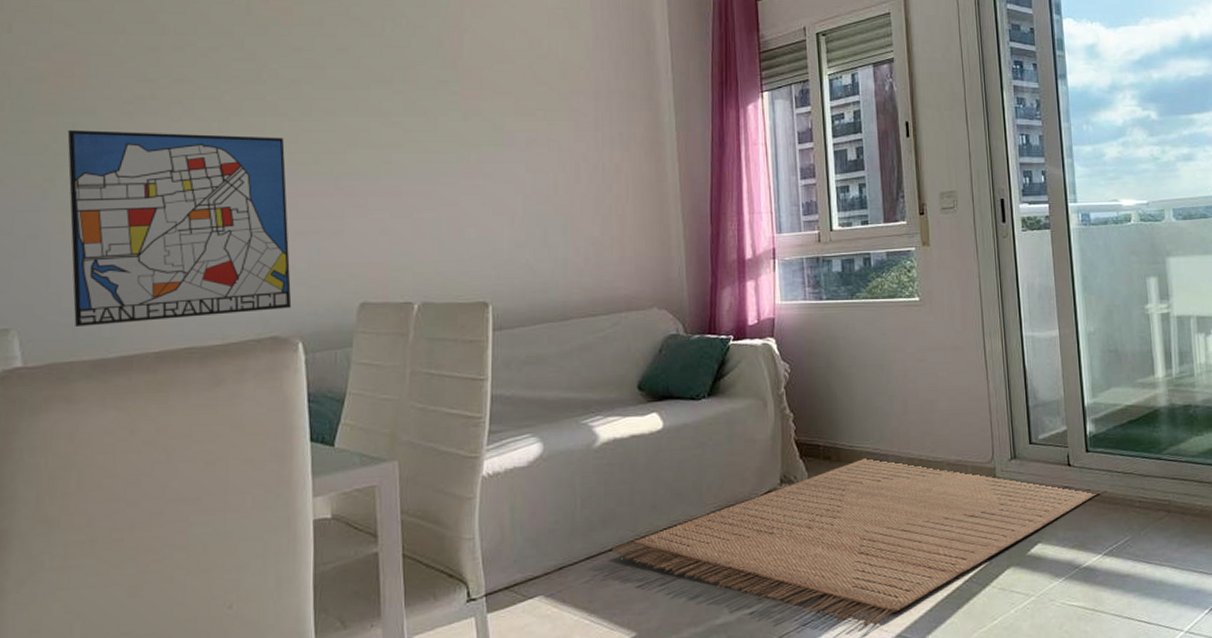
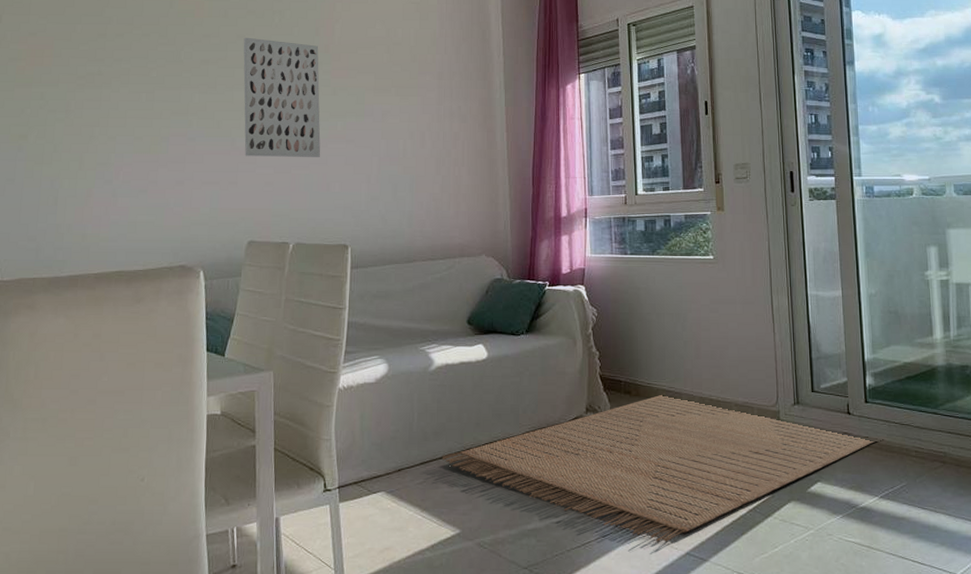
wall art: present [67,130,292,328] -> none [37,98,196,252]
wall art: none [345,50,451,198] -> present [243,37,321,157]

